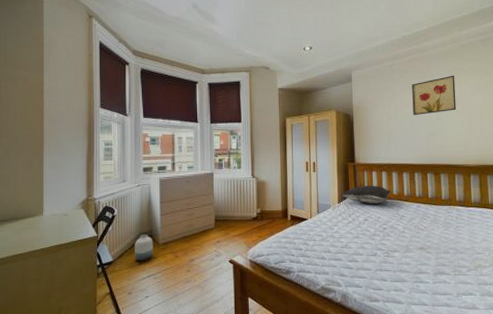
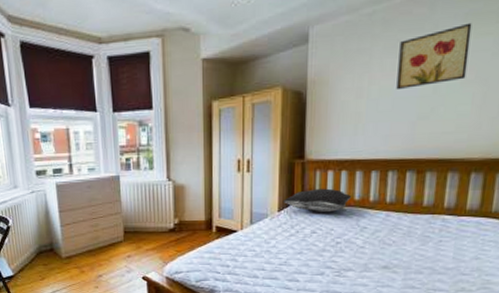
vase: present [135,235,153,261] -> none [35,248,56,276]

